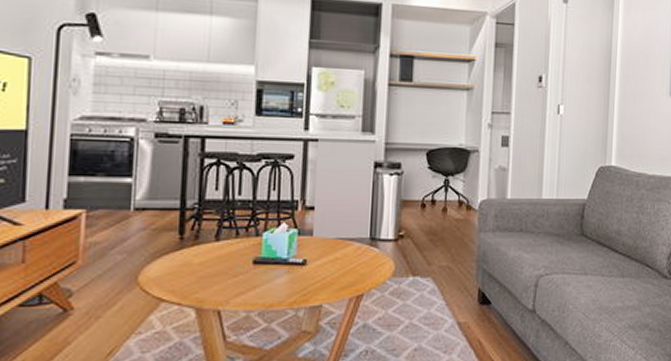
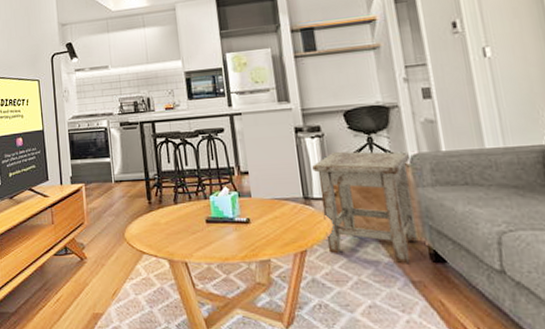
stool: none [385,191,480,307] -> present [312,151,419,264]

